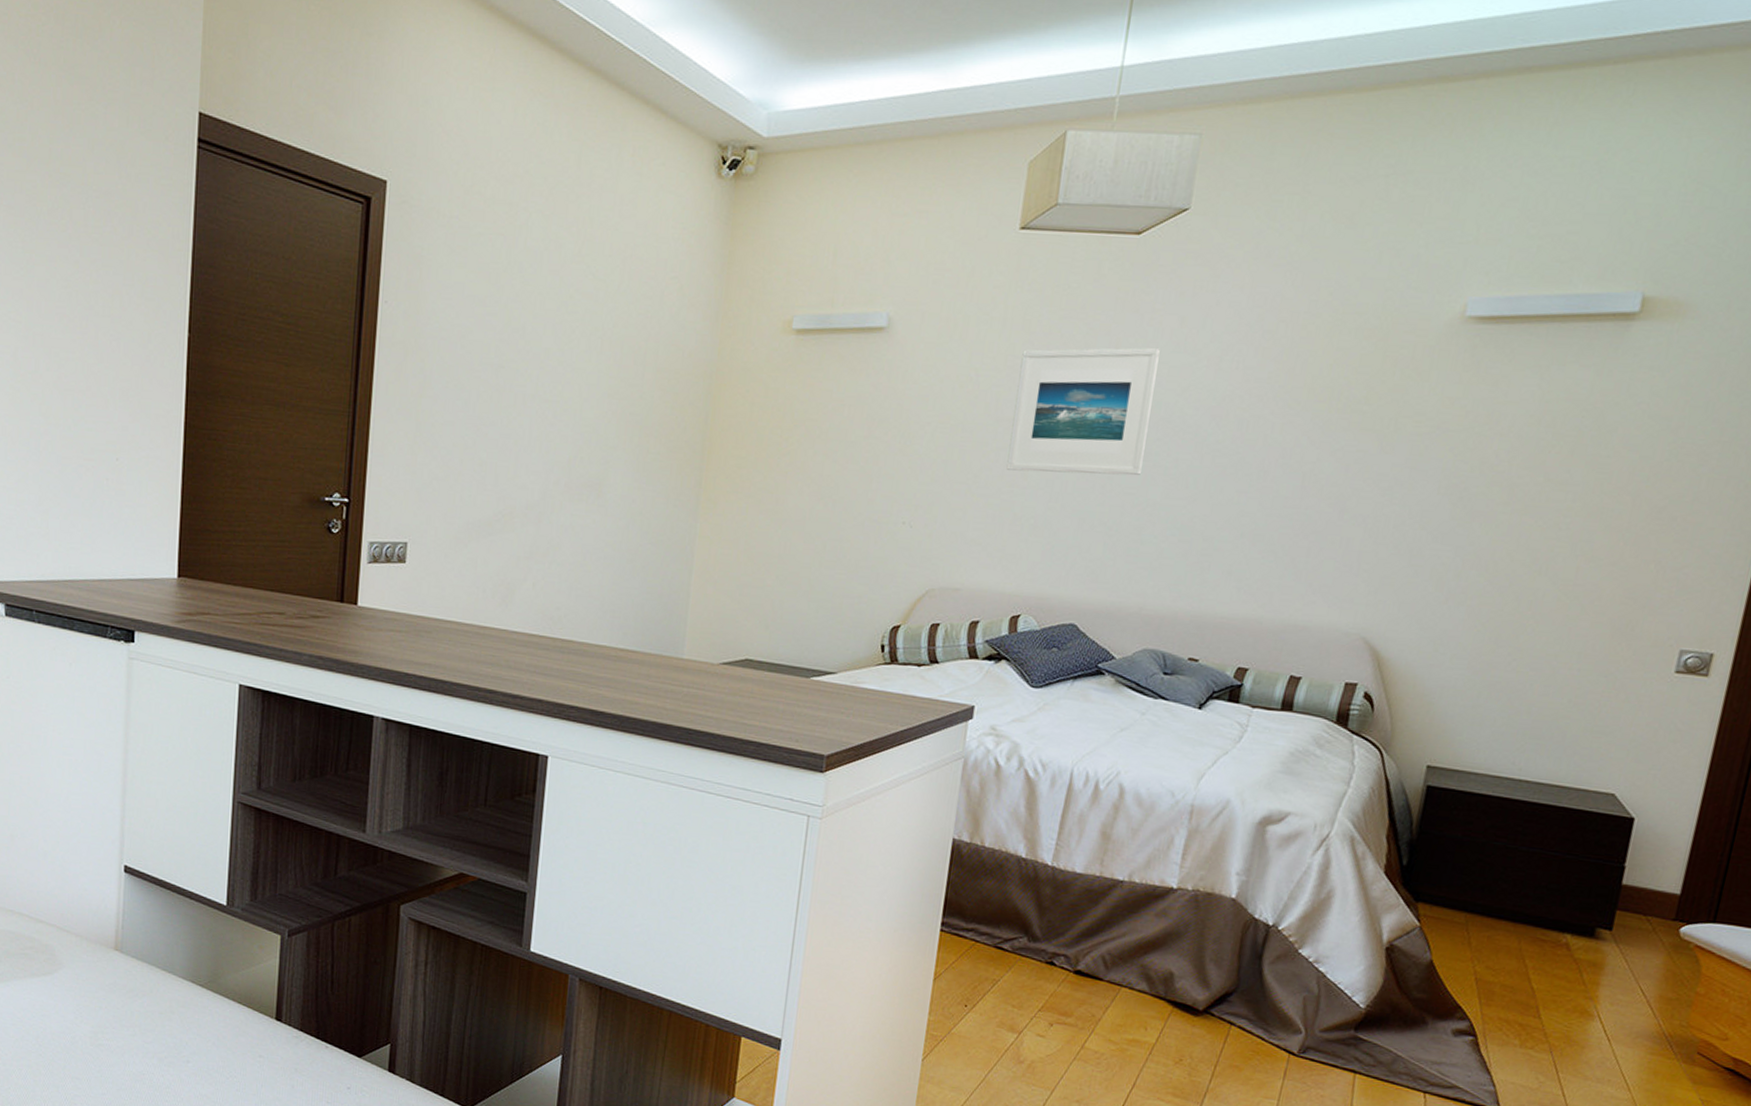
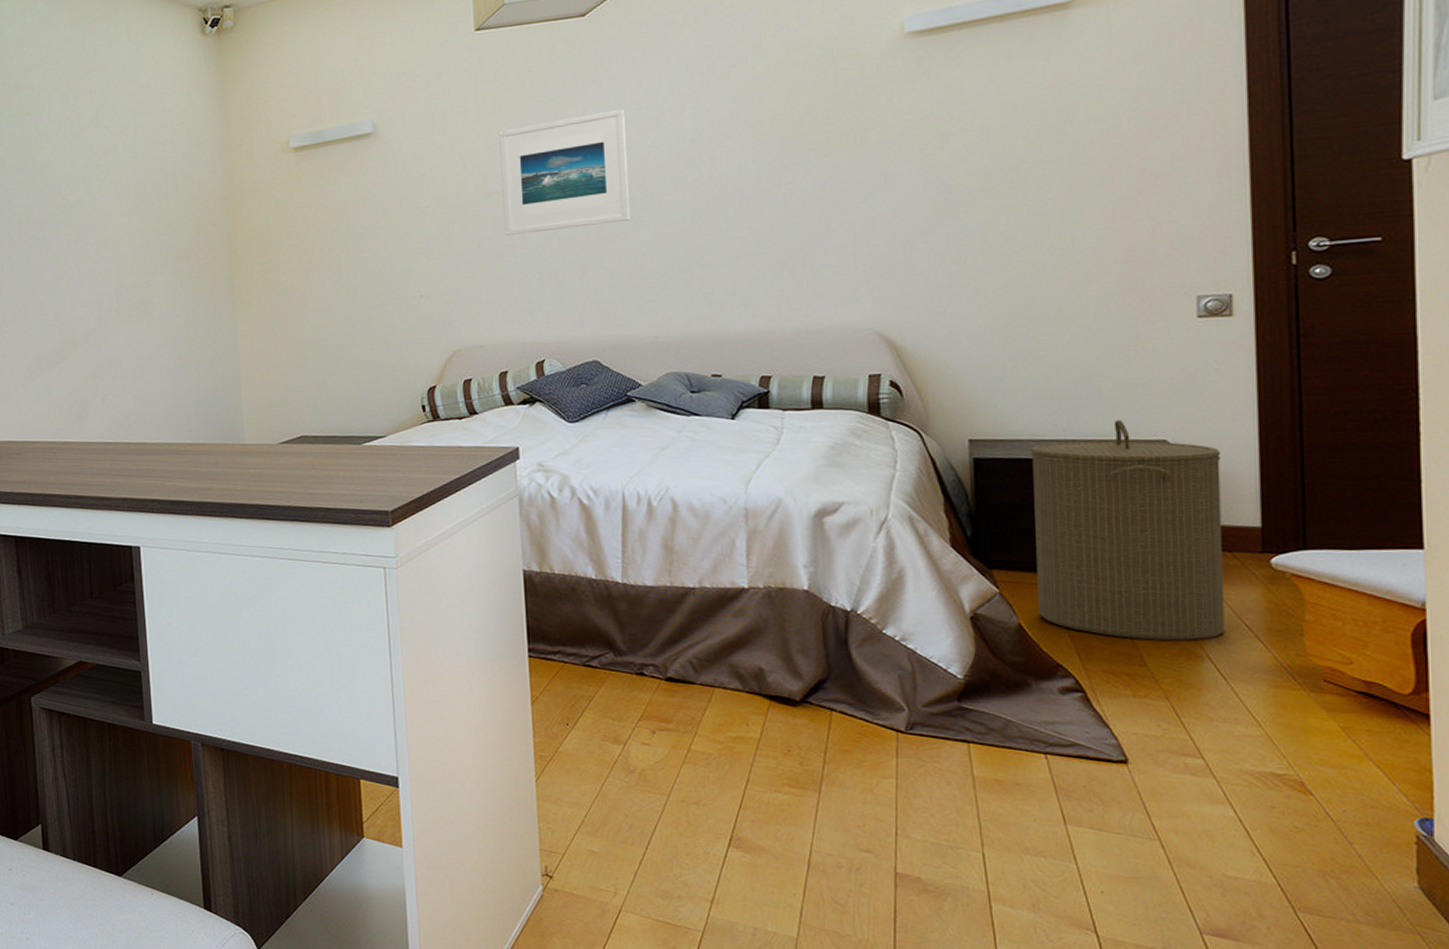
laundry hamper: none [1452,767,1662,999] -> present [1031,420,1225,641]

